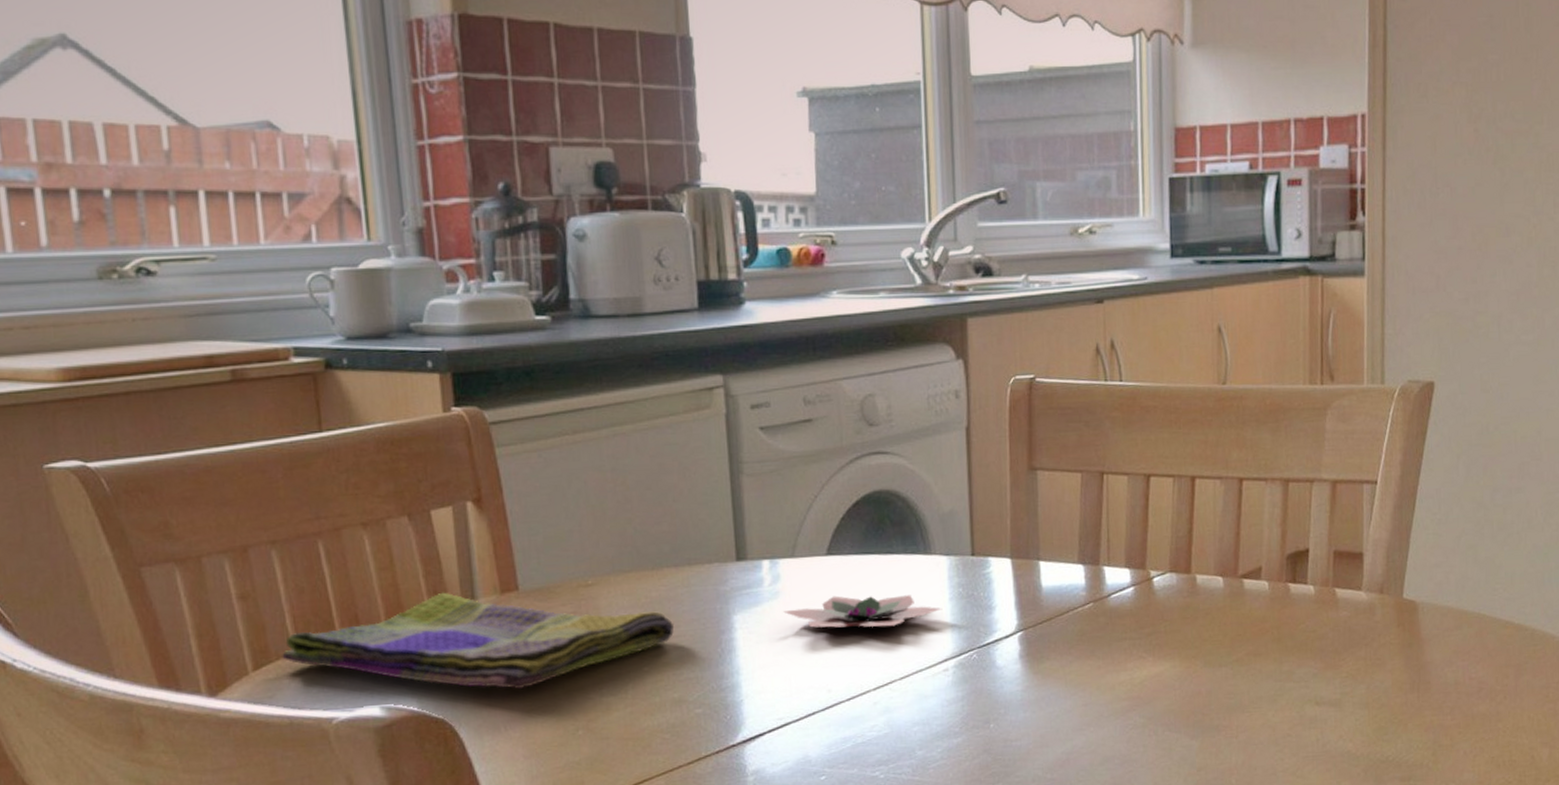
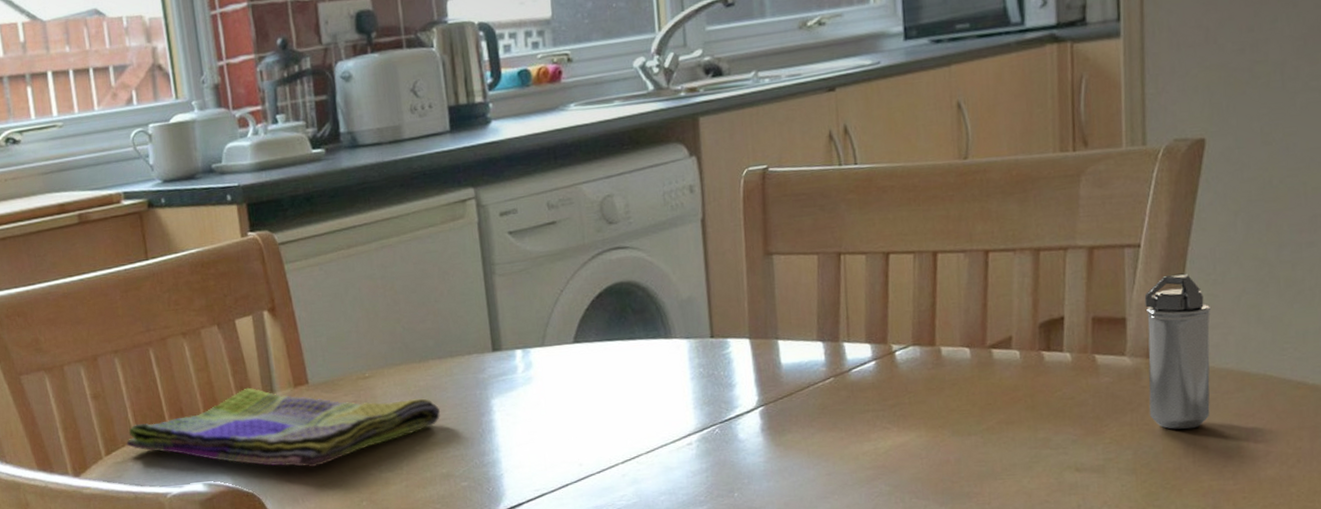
flower: present [783,595,943,628] -> none [536,376,685,409]
shaker: none [1379,511,1436,665] -> present [1144,273,1212,430]

